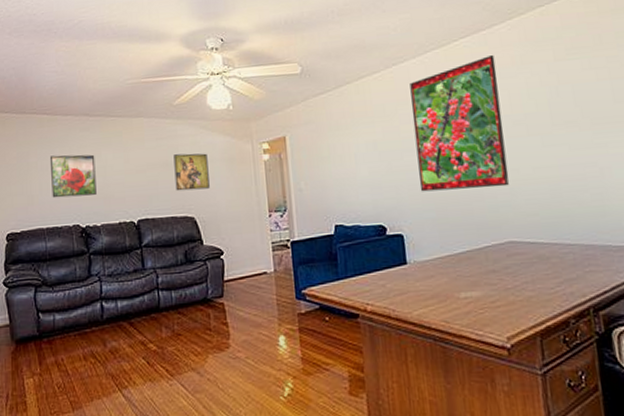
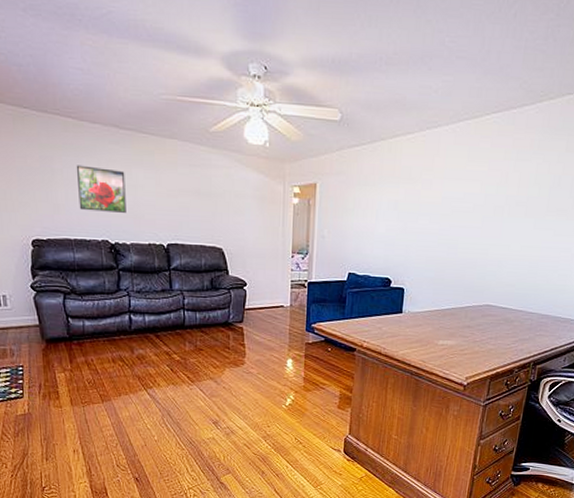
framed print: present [173,153,210,191] -> none [206,184,240,223]
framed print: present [410,54,510,192] -> none [426,134,517,259]

